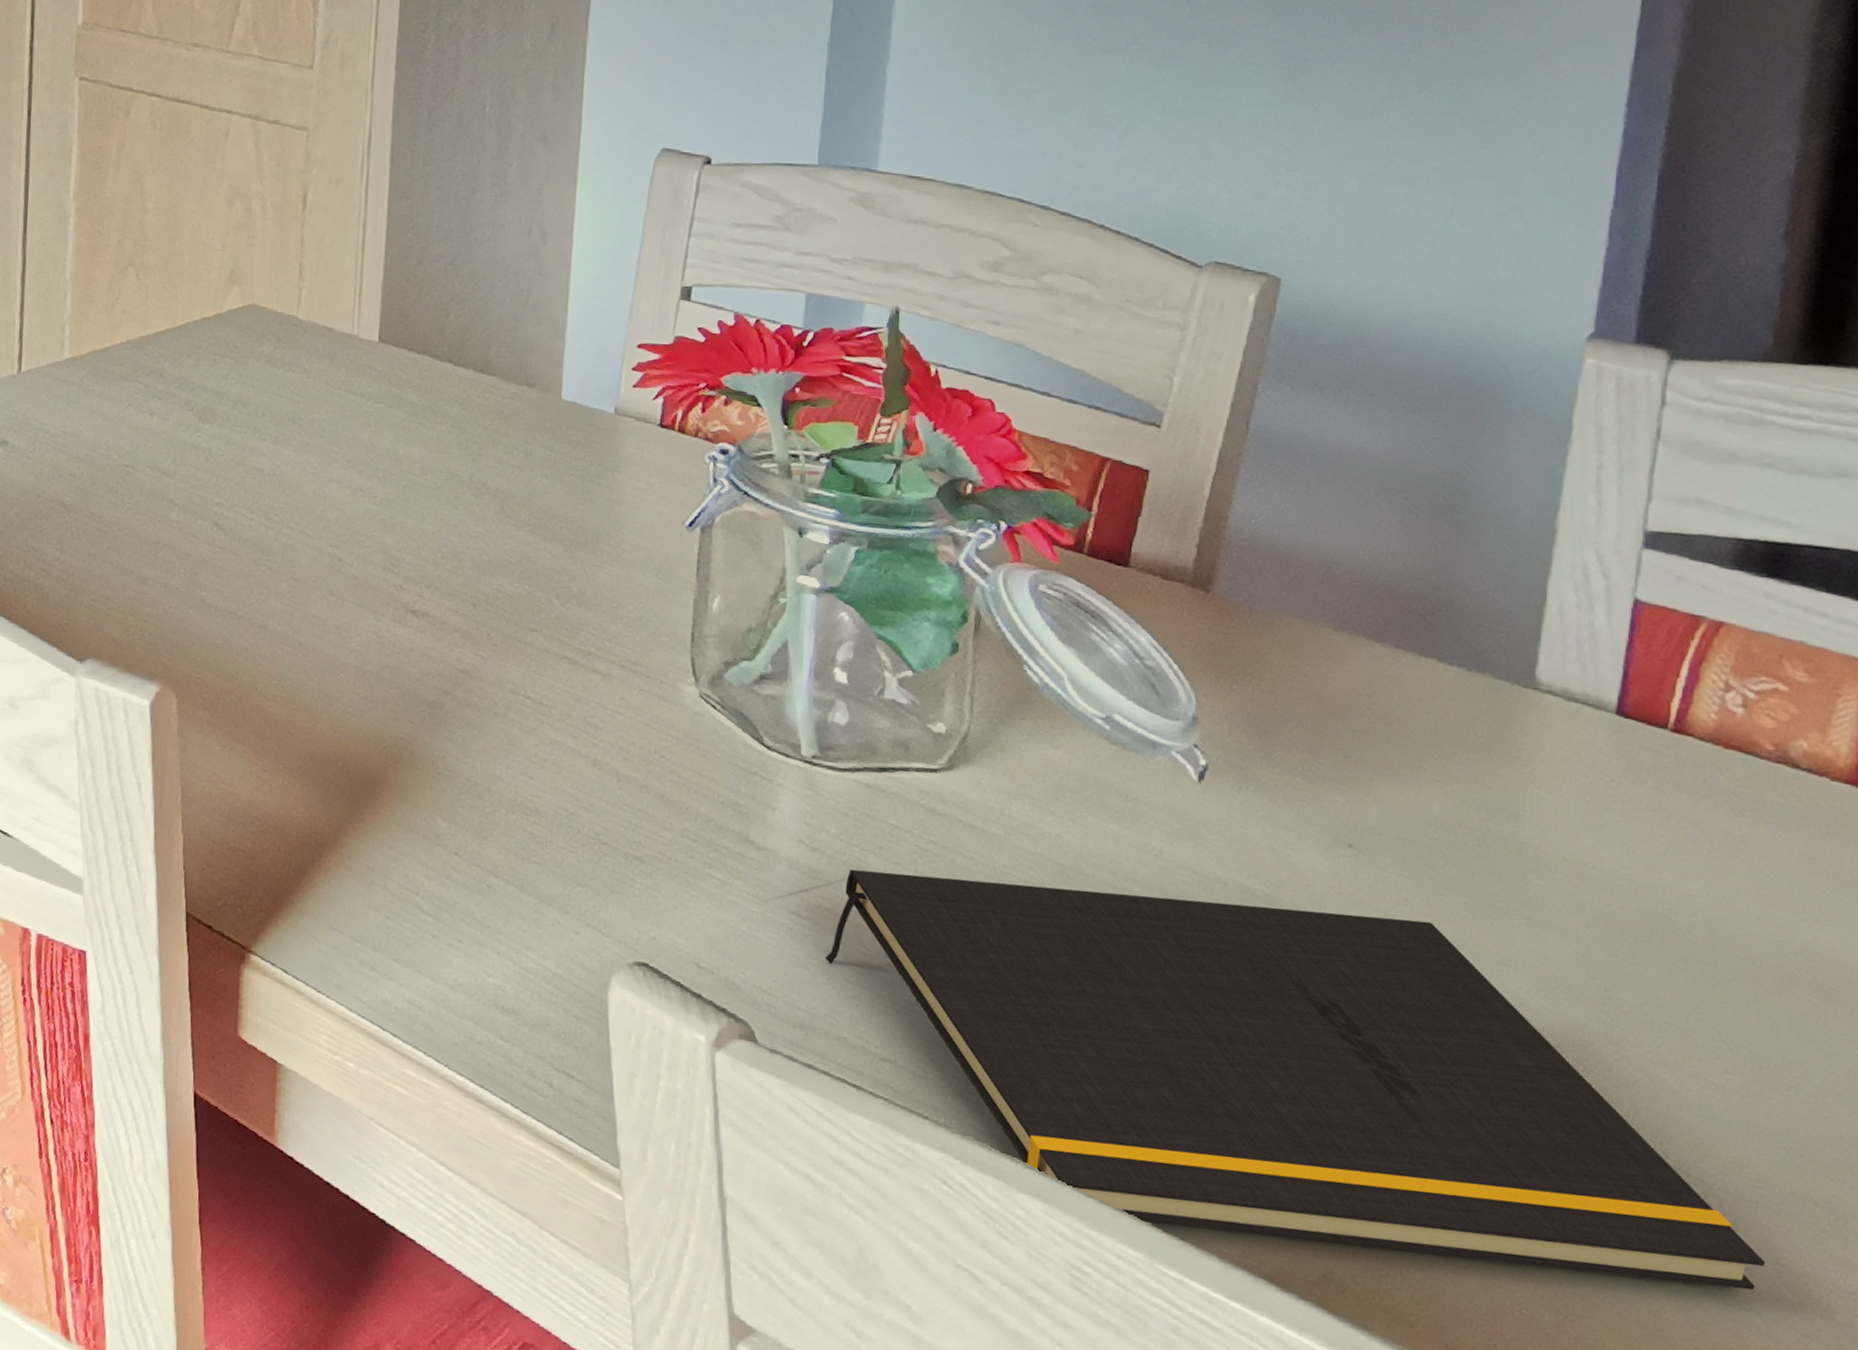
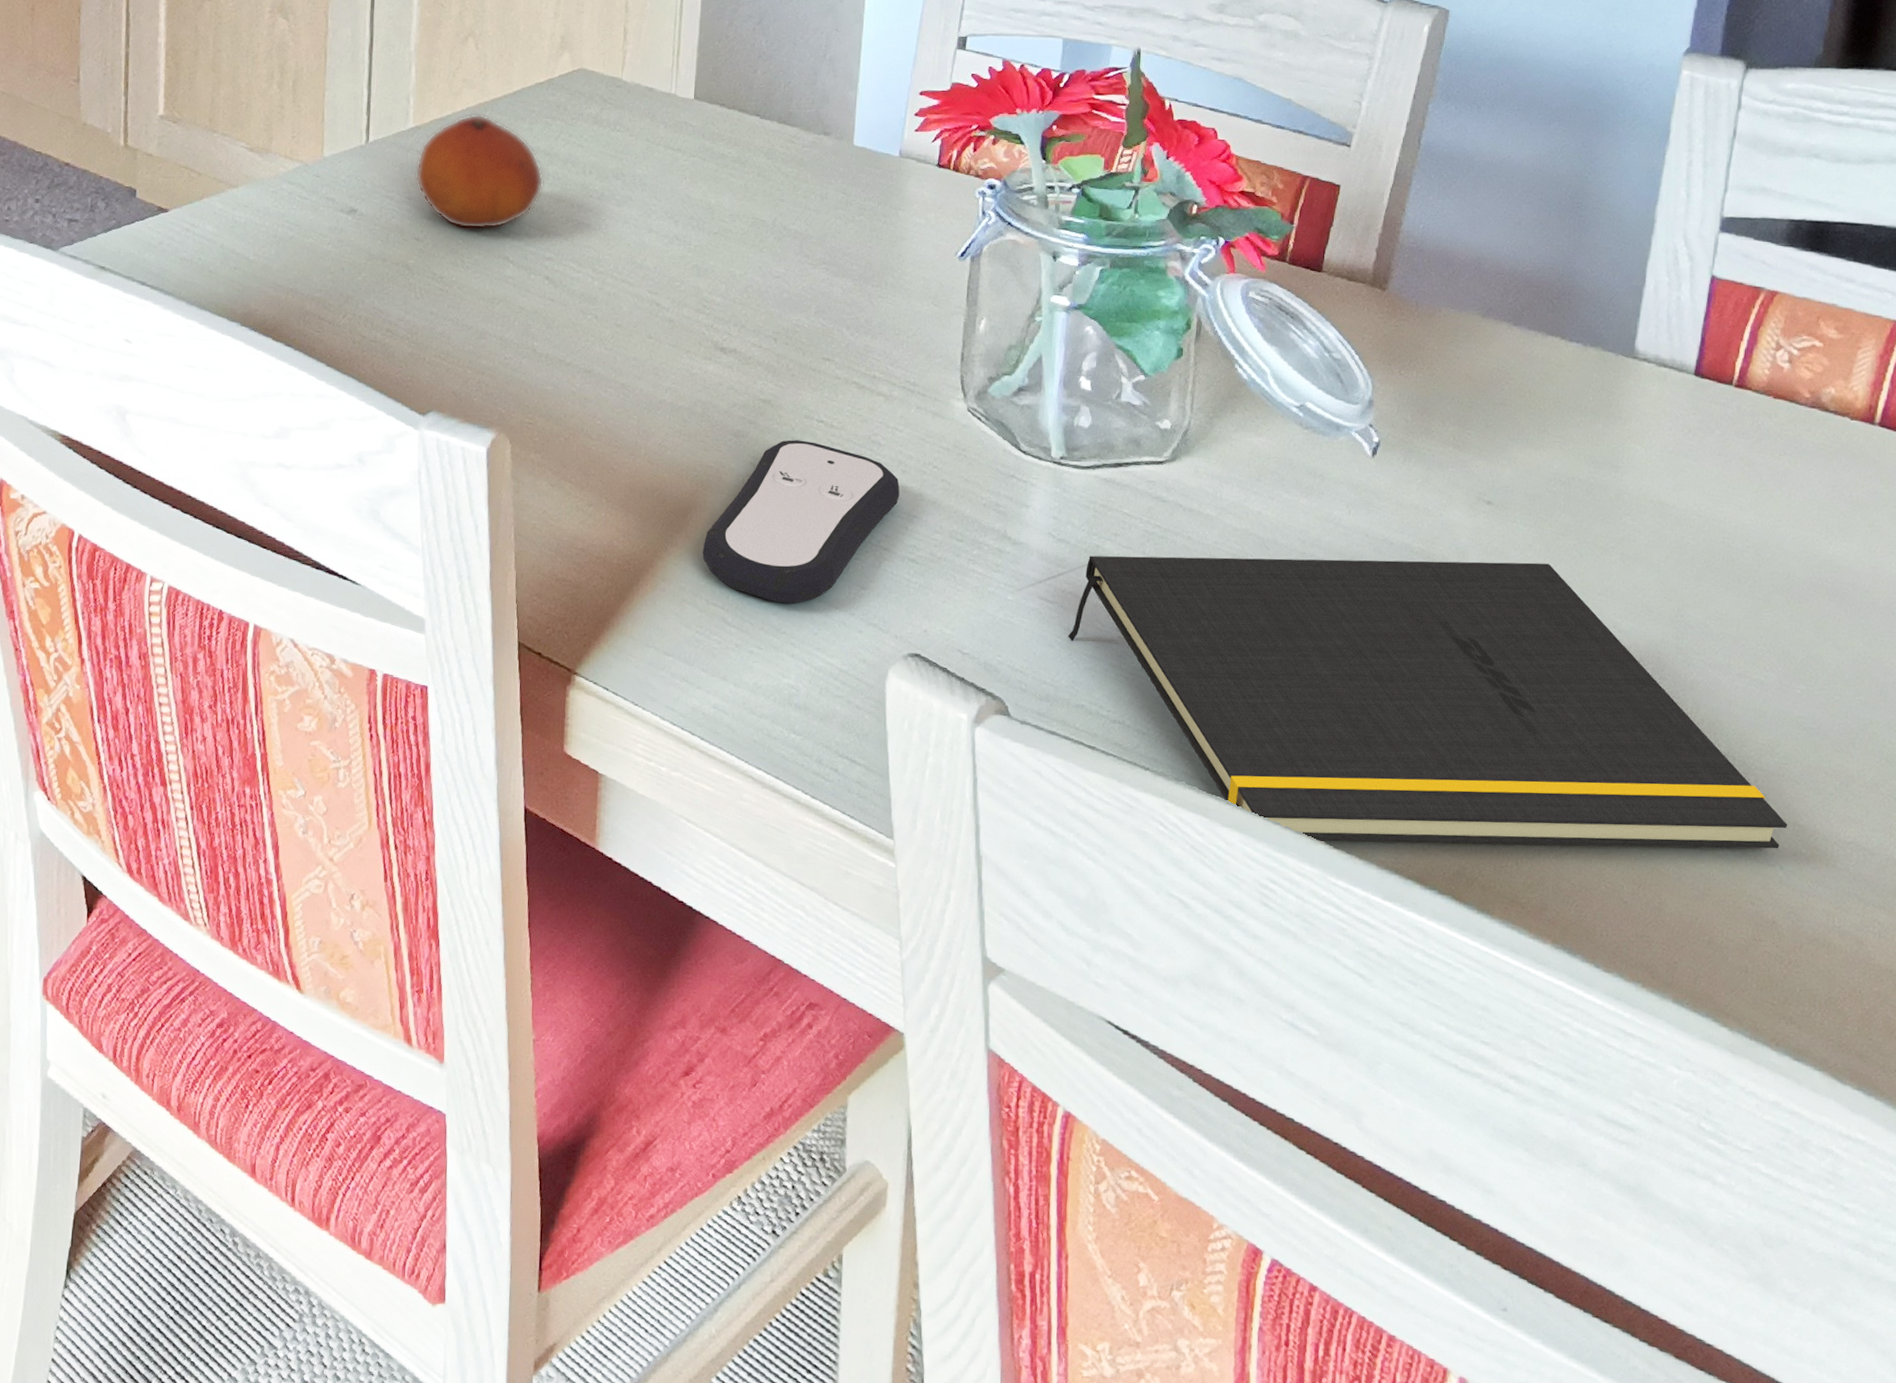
fruit: none [71,347,212,469] -> present [415,114,544,230]
remote control: none [393,715,621,896] -> present [702,440,900,604]

